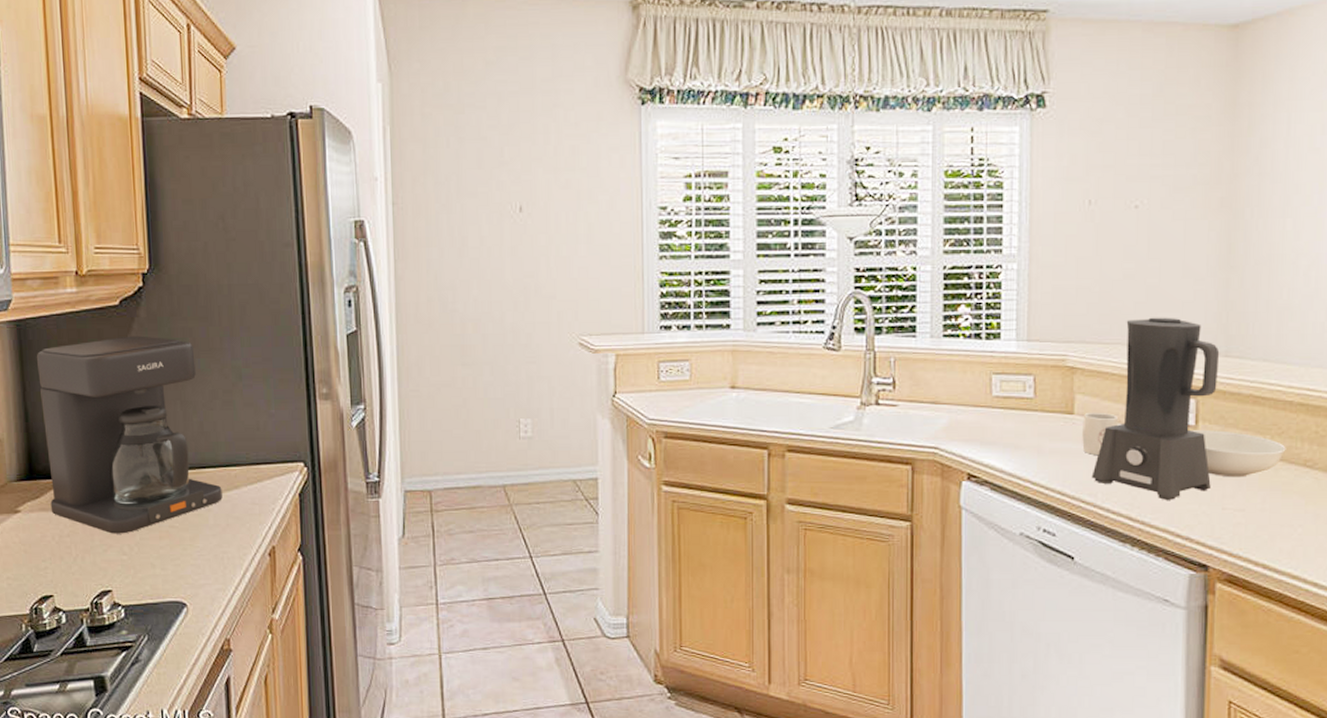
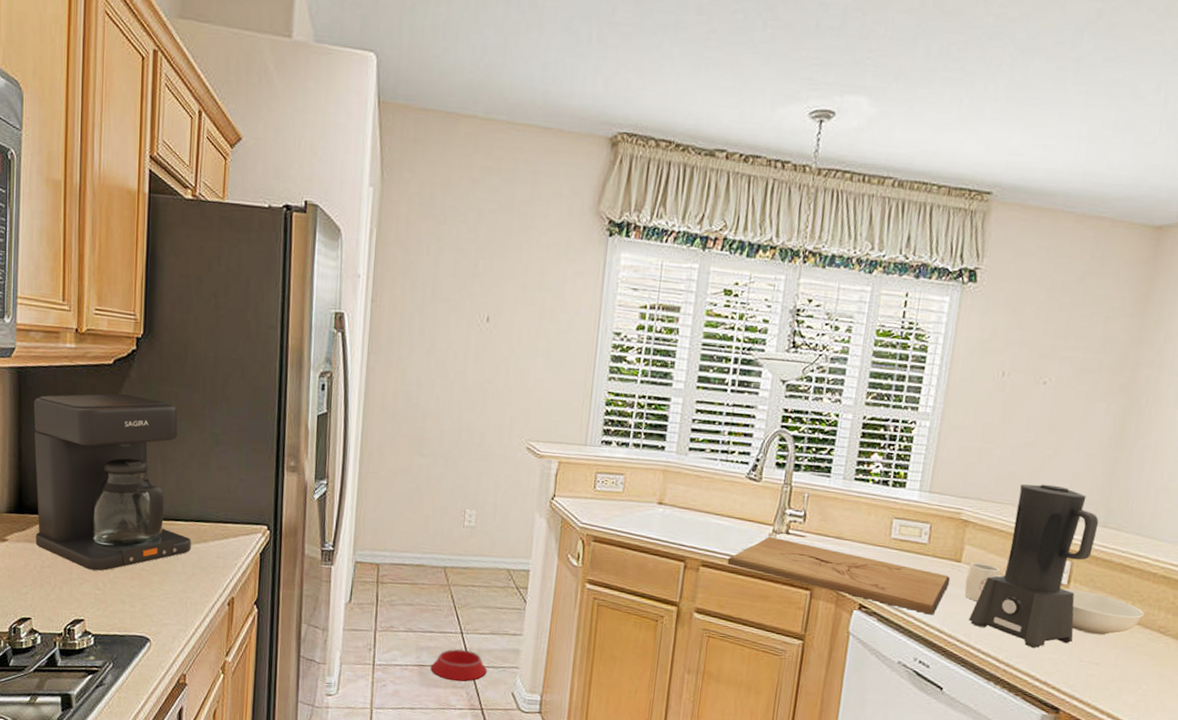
pet bowl: none [501,575,564,611] -> present [431,649,487,682]
cutting board: none [815,409,1065,477] -> present [727,536,951,615]

